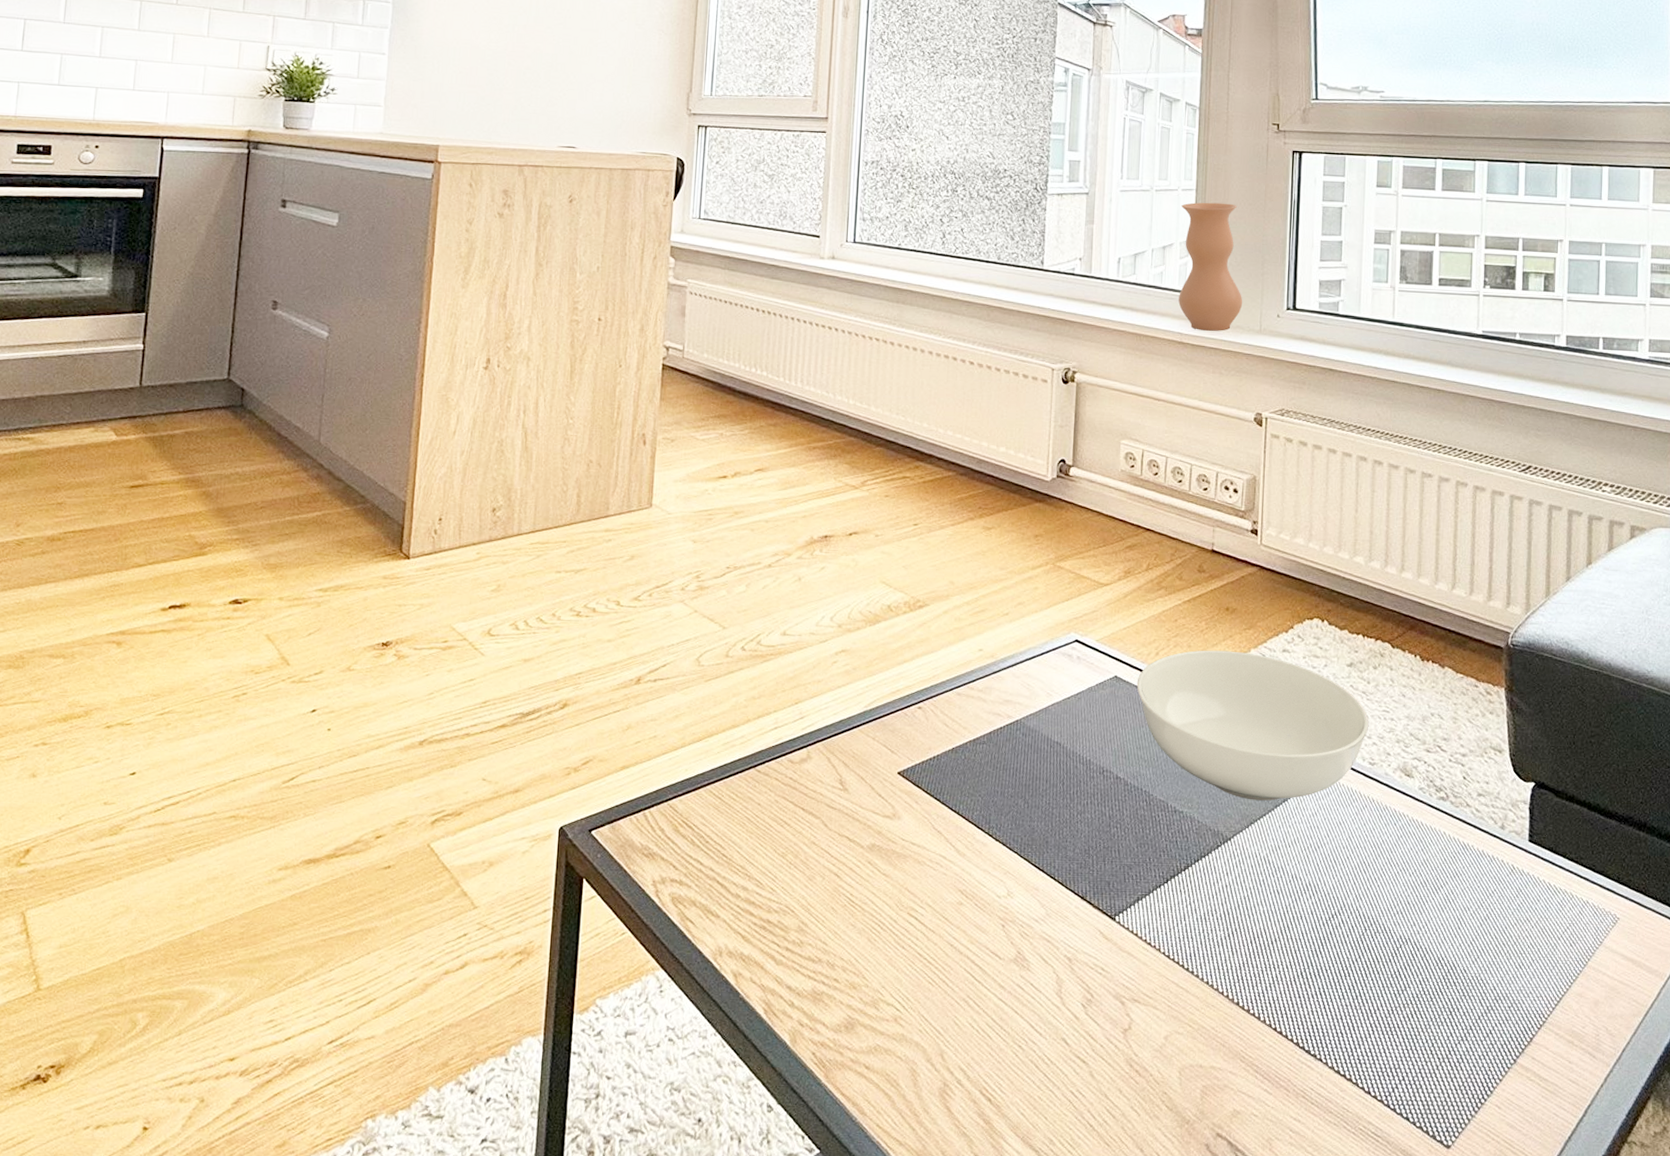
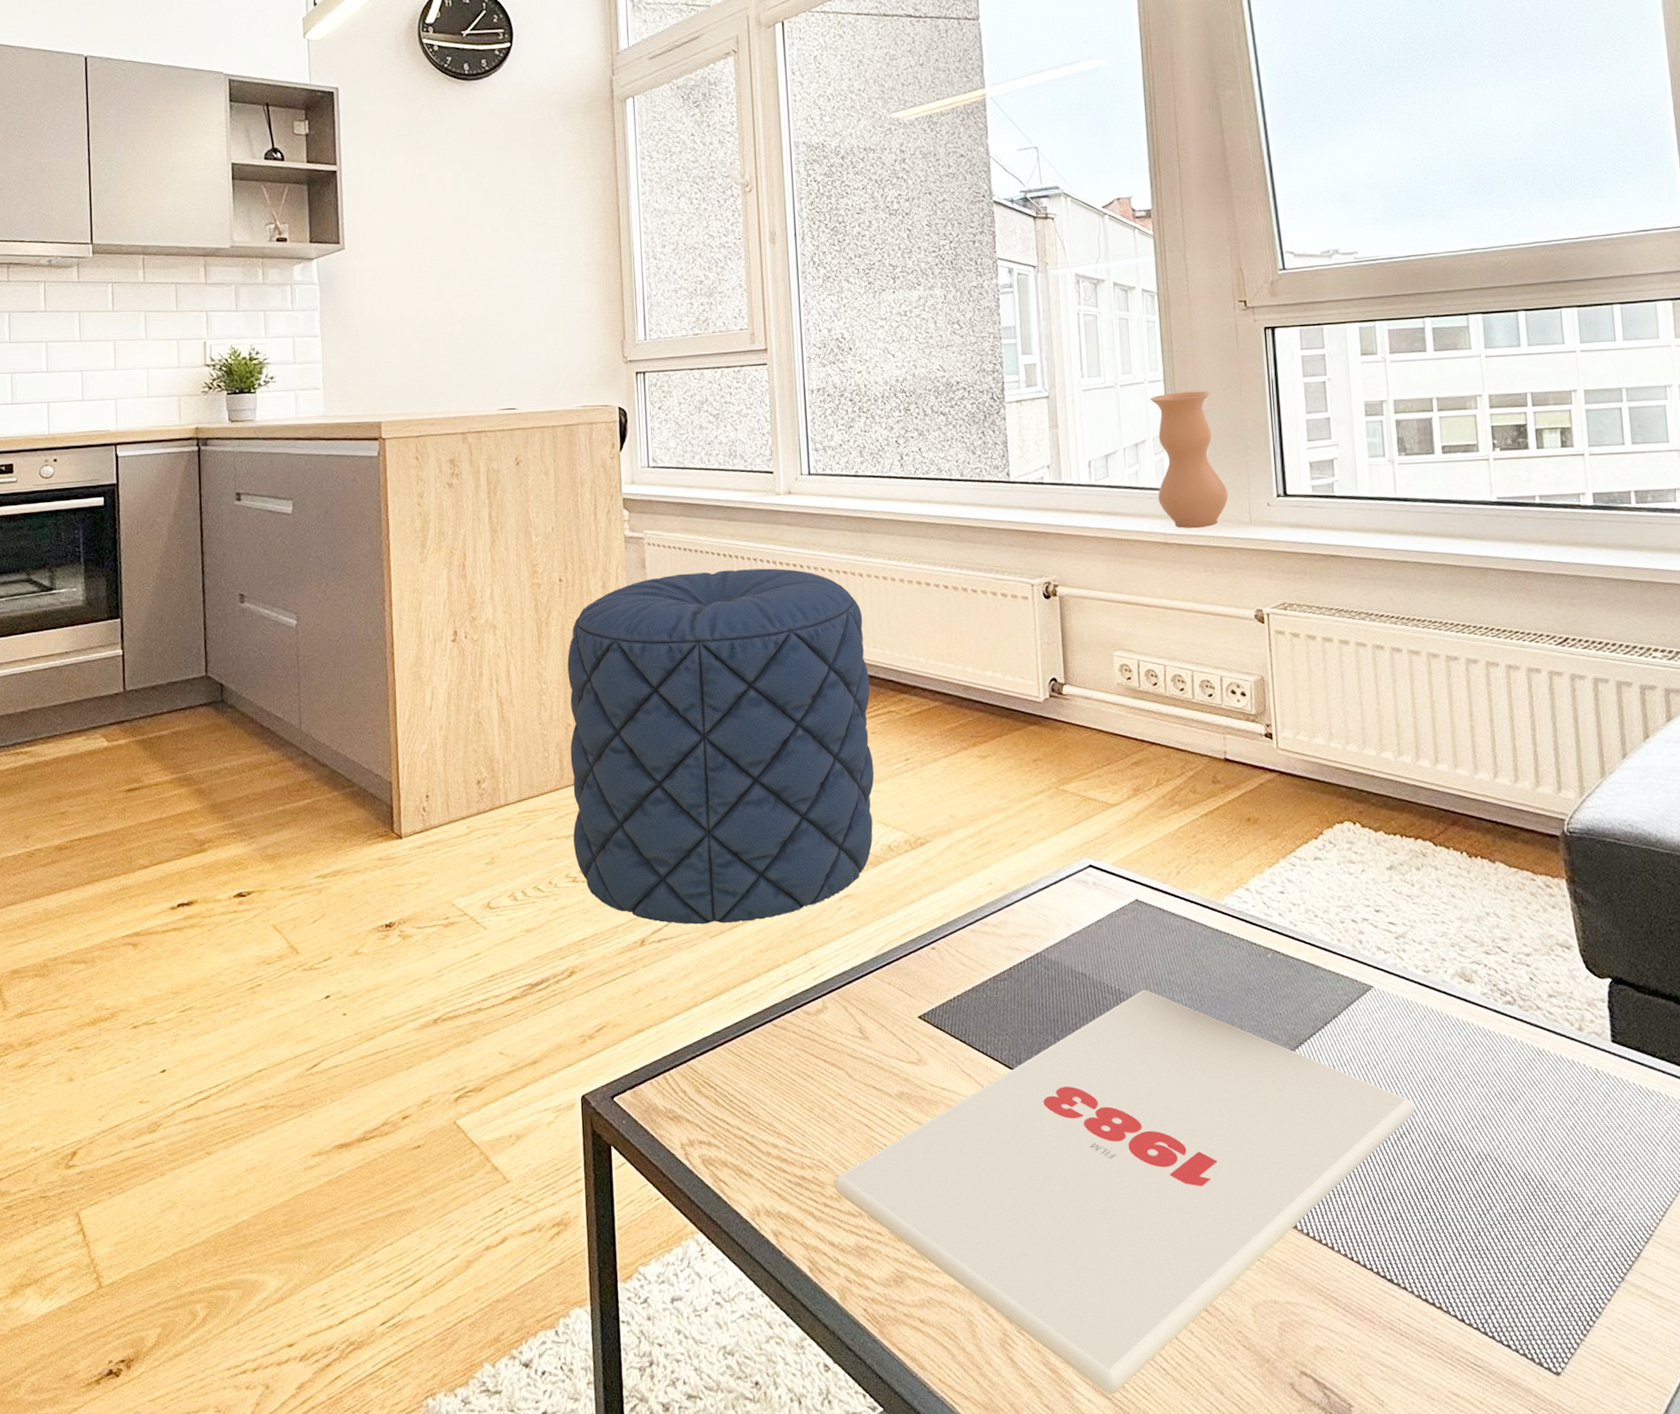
pouf: none [581,325,890,669] -> present [567,568,874,925]
magazine: none [798,762,1347,1147] -> present [834,990,1414,1395]
bowl: present [1136,650,1369,801] -> none [1159,863,1419,1019]

